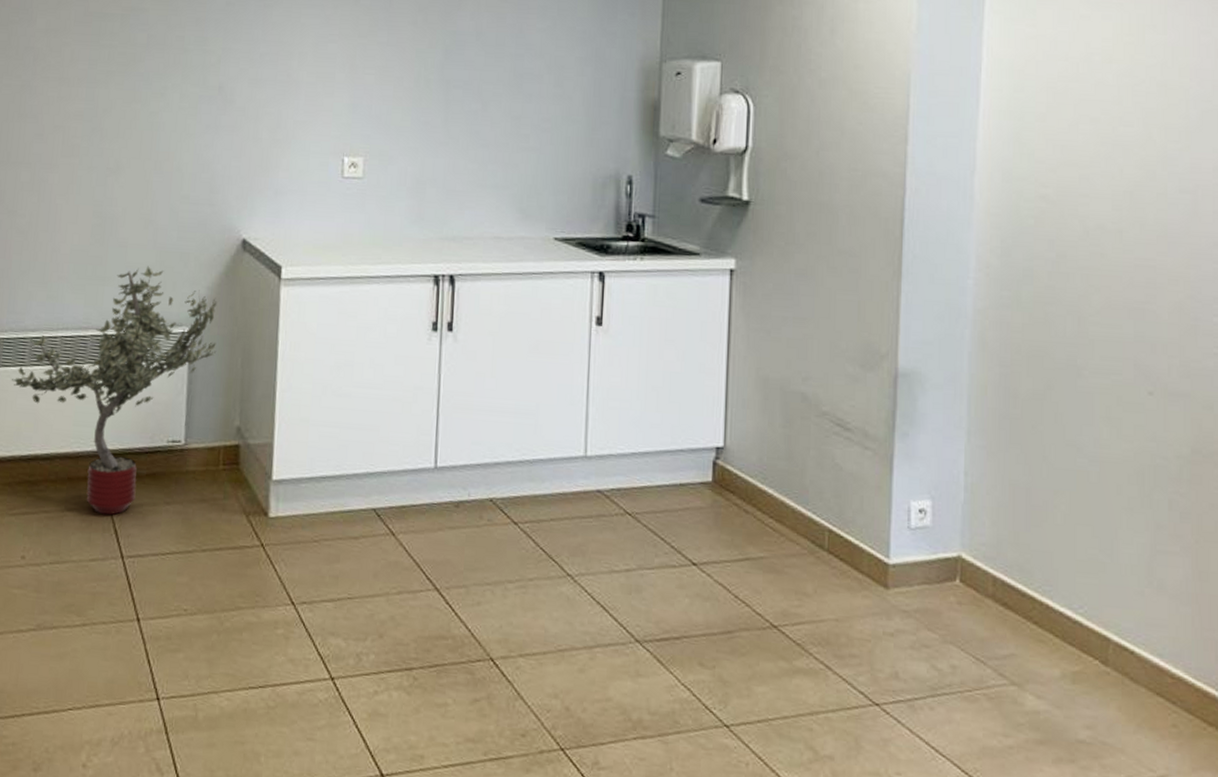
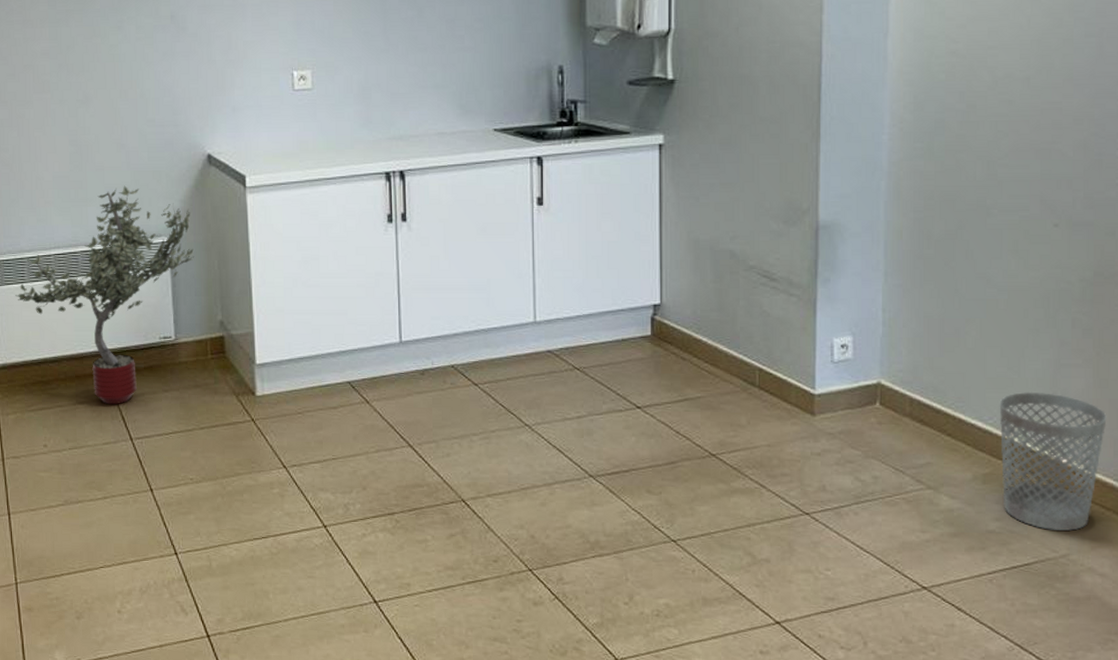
wastebasket: none [1090,579,1208,748] -> present [999,391,1107,531]

